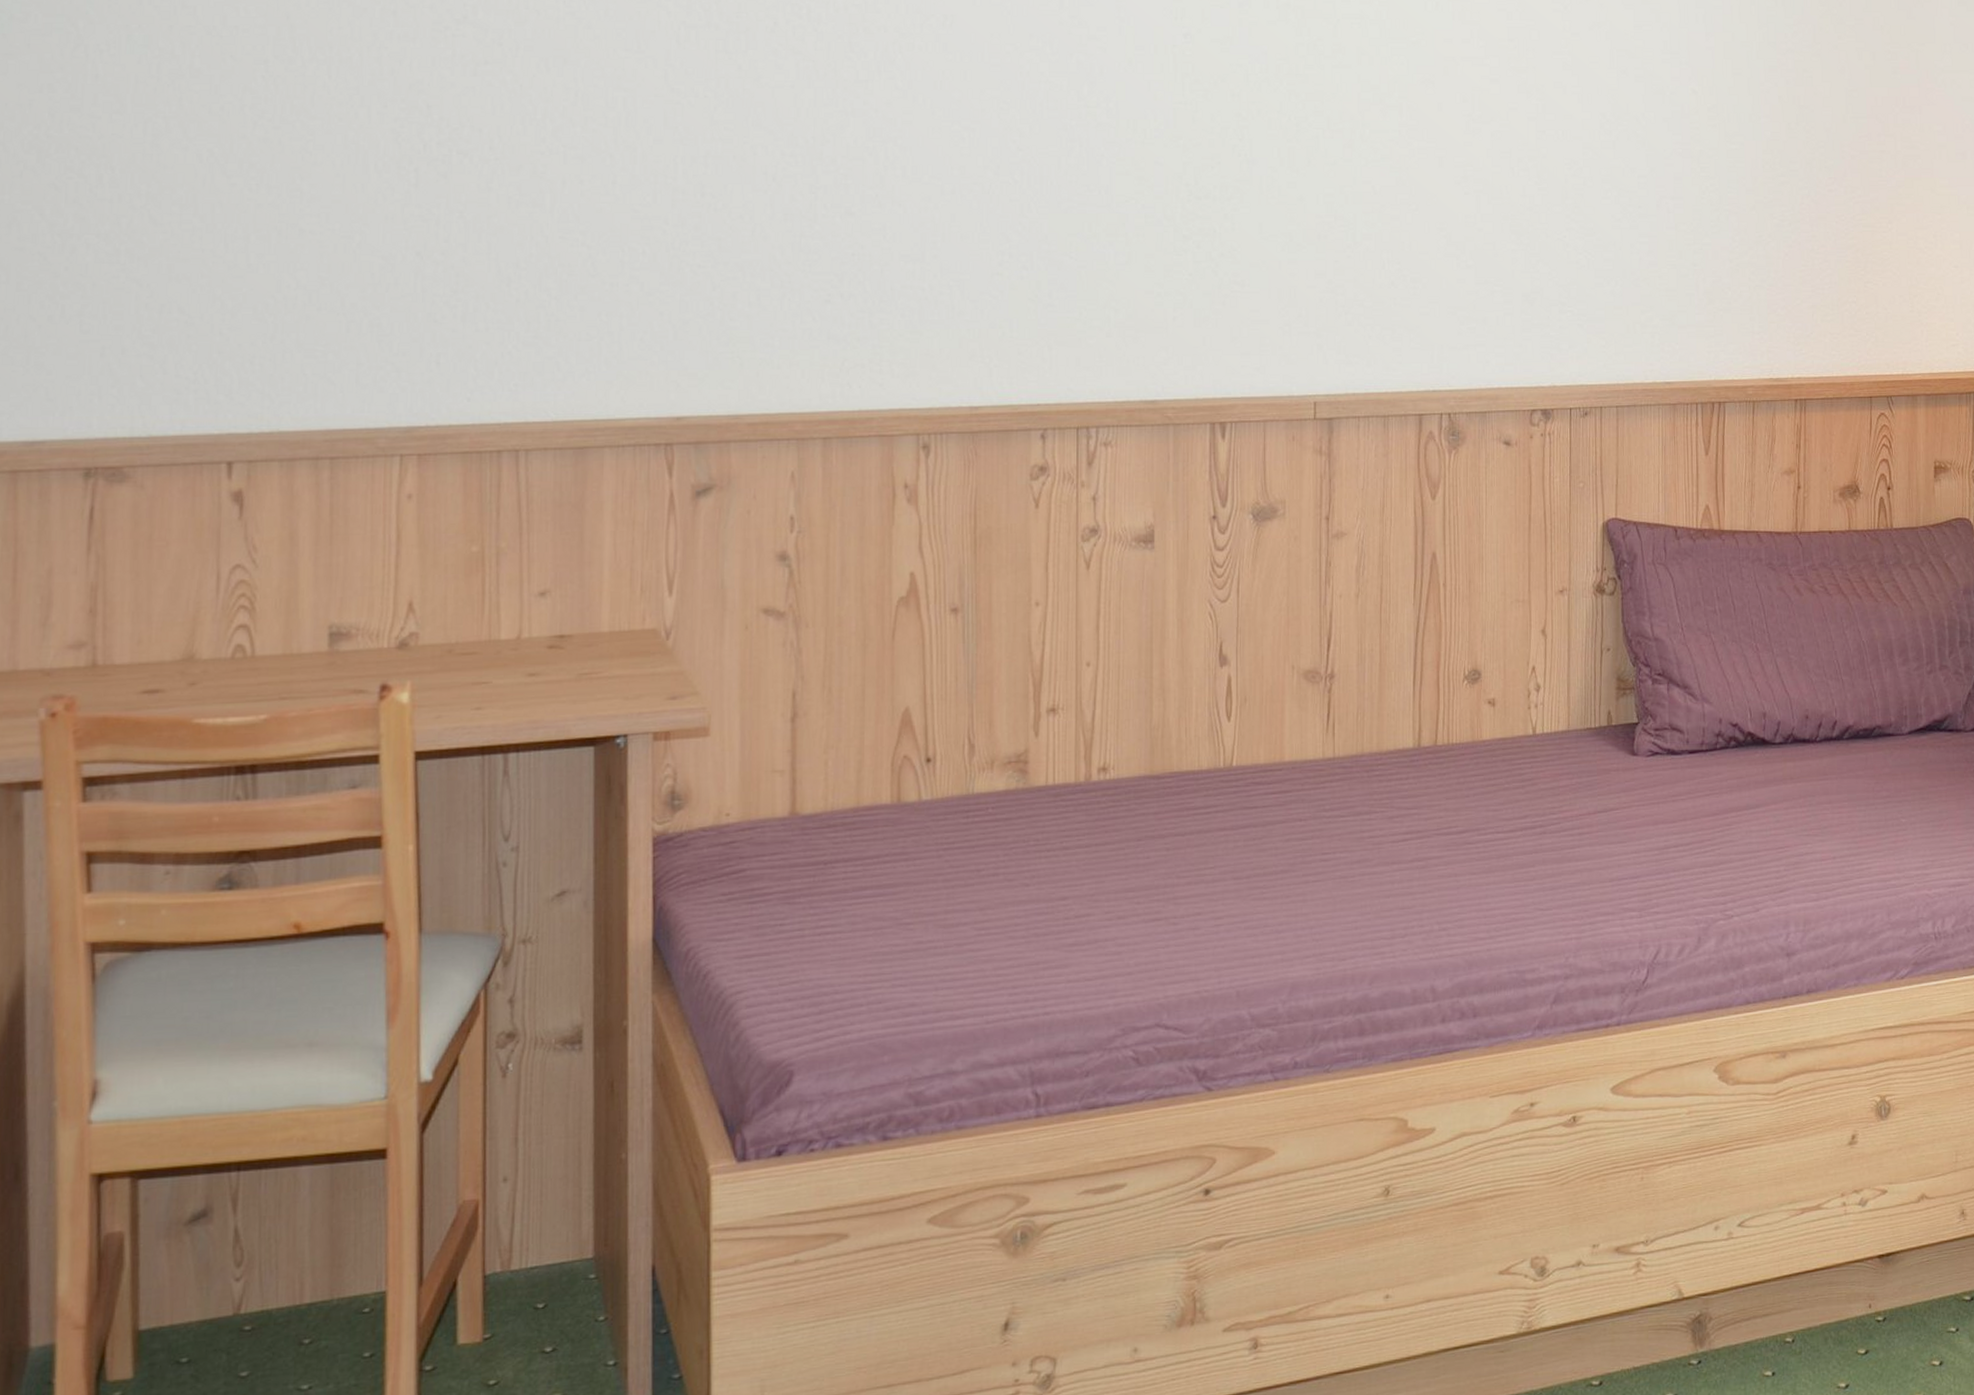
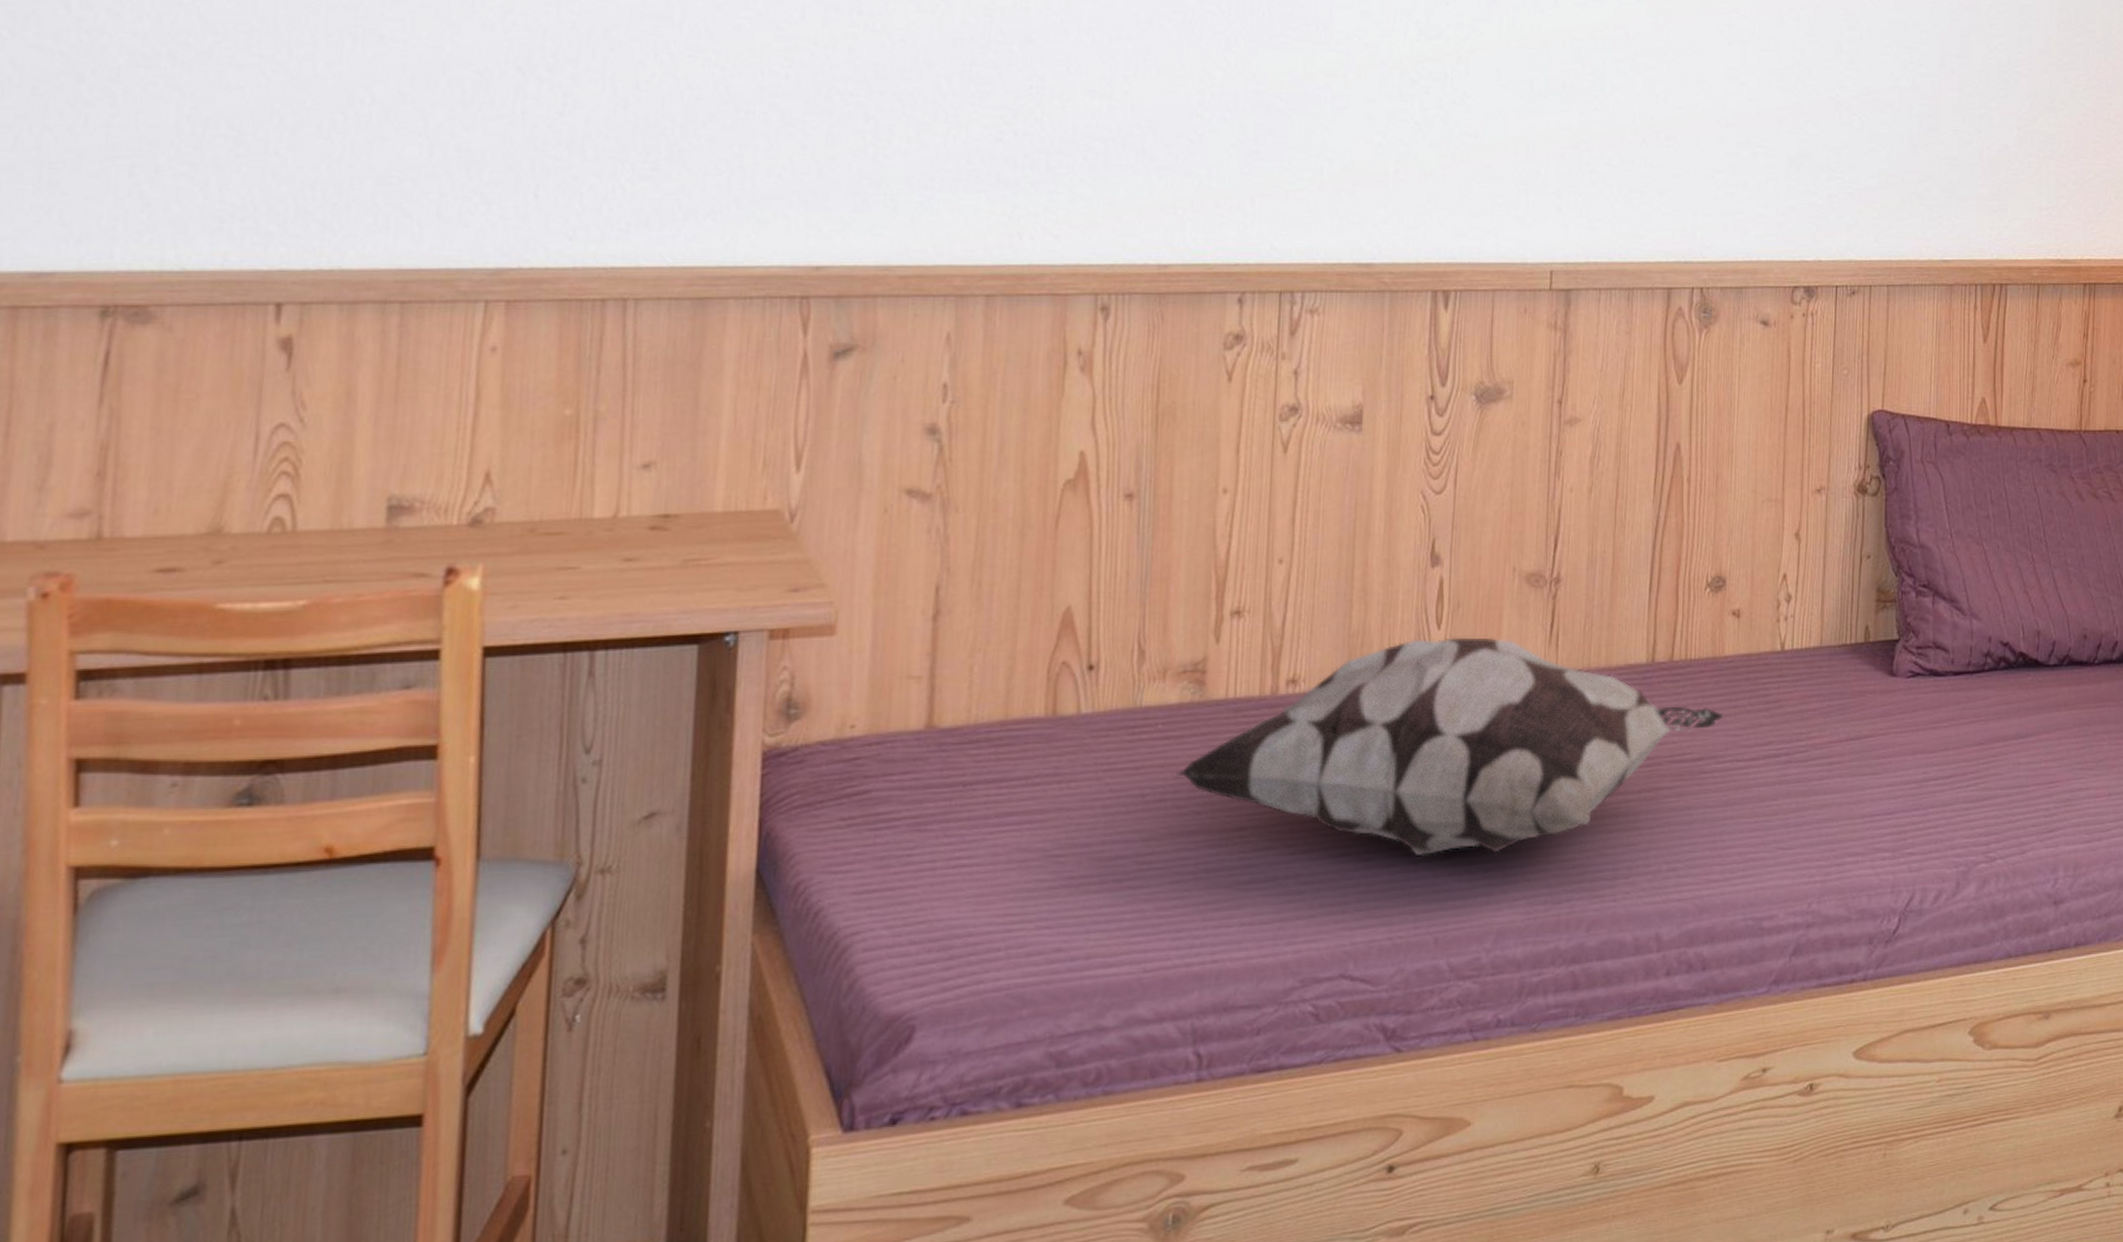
decorative pillow: none [1006,727,1483,921] -> present [1176,637,1723,857]

